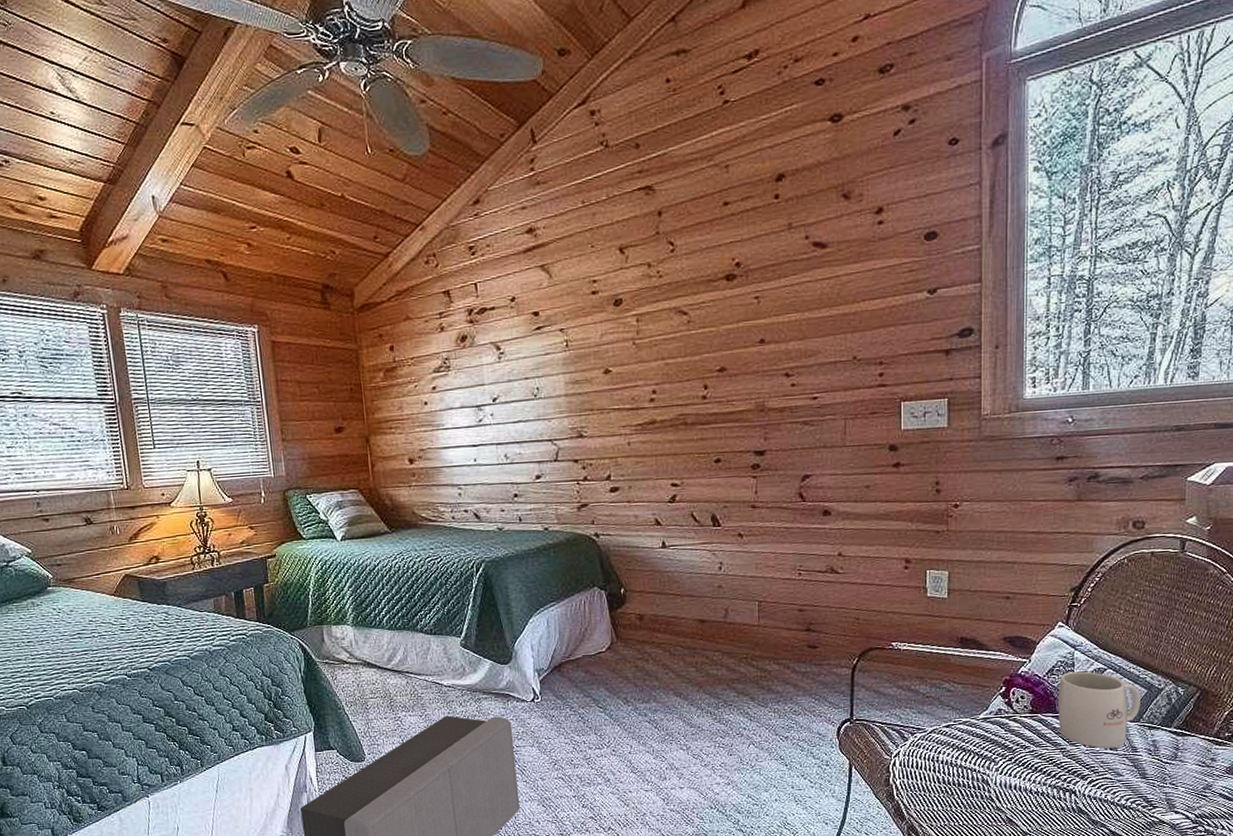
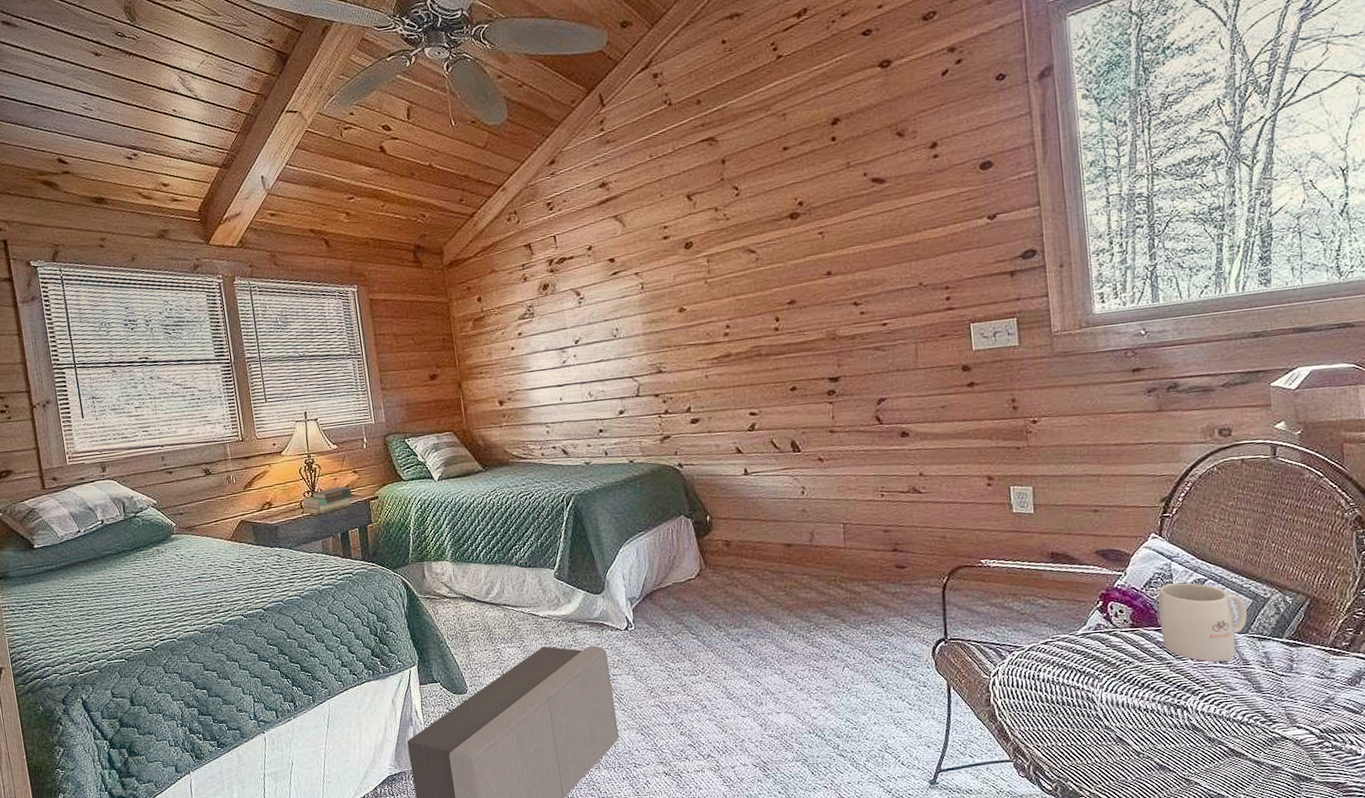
books: none [194,542,248,572] -> present [303,486,353,515]

